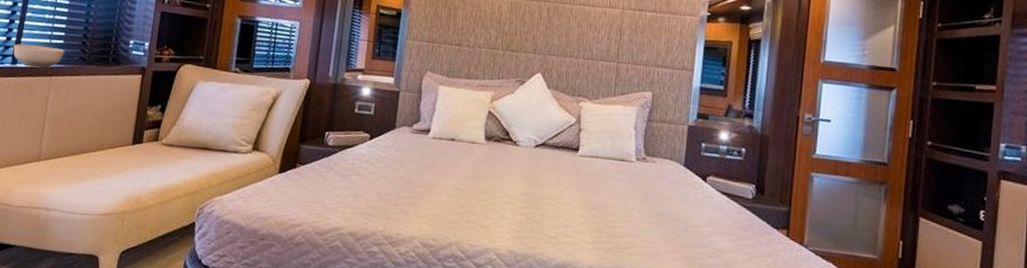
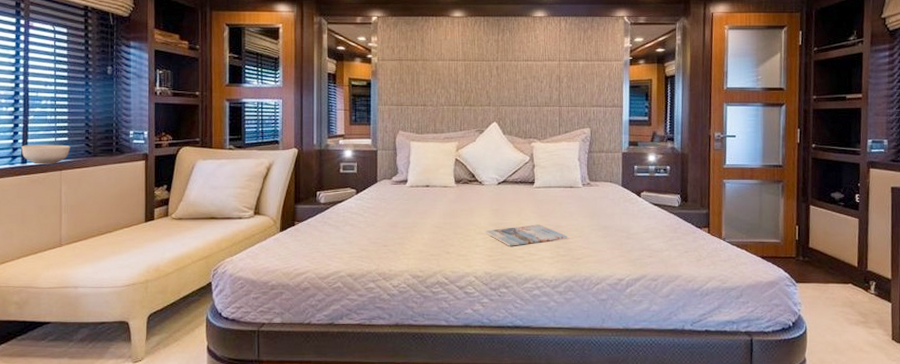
magazine: none [514,200,613,224] -> present [485,224,568,246]

